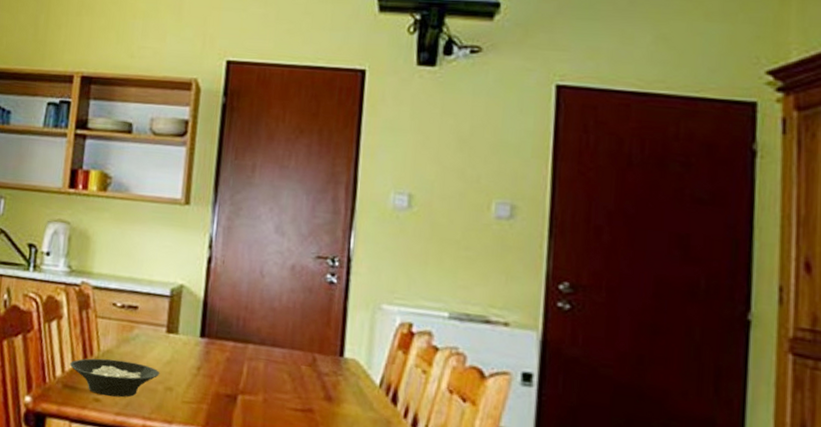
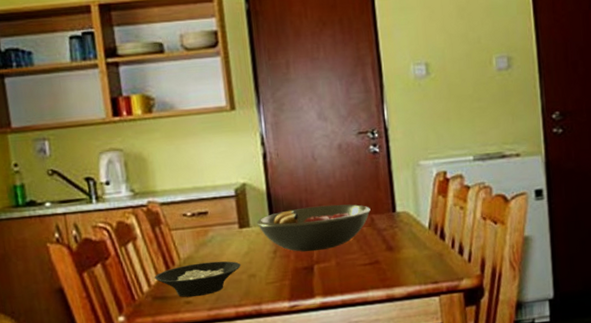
fruit bowl: none [186,325,315,381] -> present [256,204,371,252]

